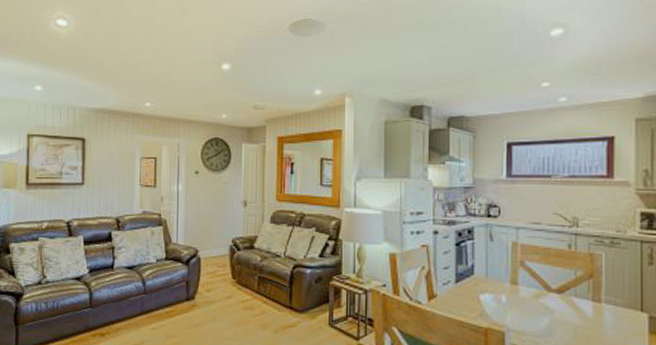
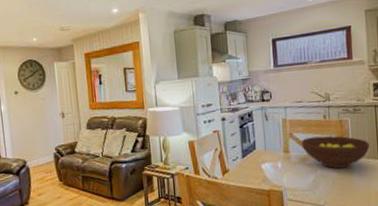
fruit bowl: none [535,269,629,315] -> present [301,136,369,169]

